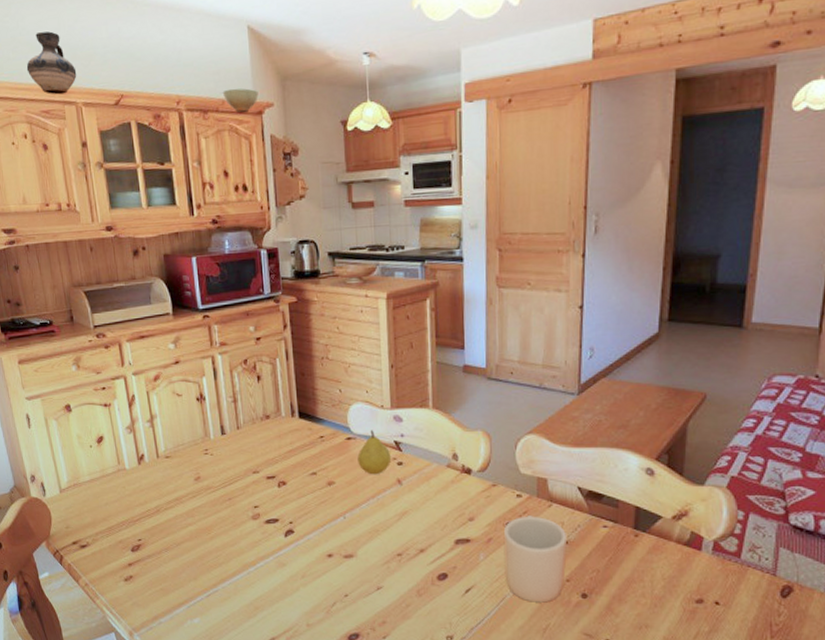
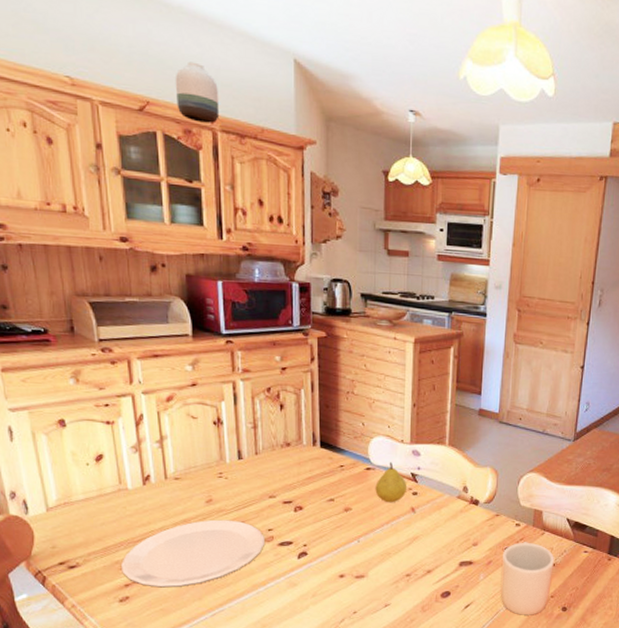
ceramic jug: present [26,31,77,95] -> none [30,13,94,88]
plate: none [124,497,252,567] -> present [121,519,264,588]
vase: none [143,49,184,106] -> present [175,61,220,123]
bowl: present [222,88,258,114] -> none [262,118,301,146]

